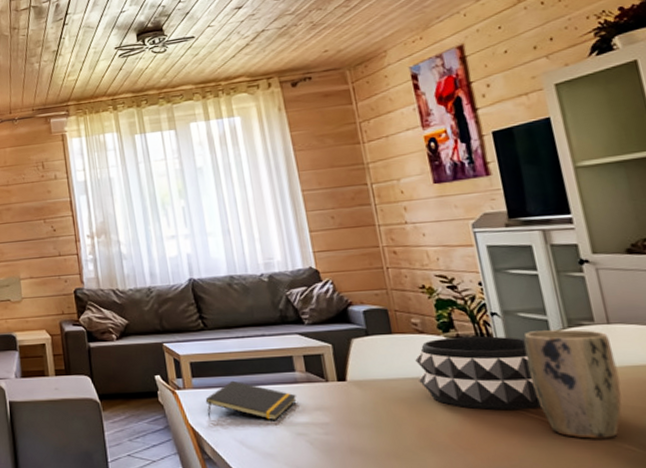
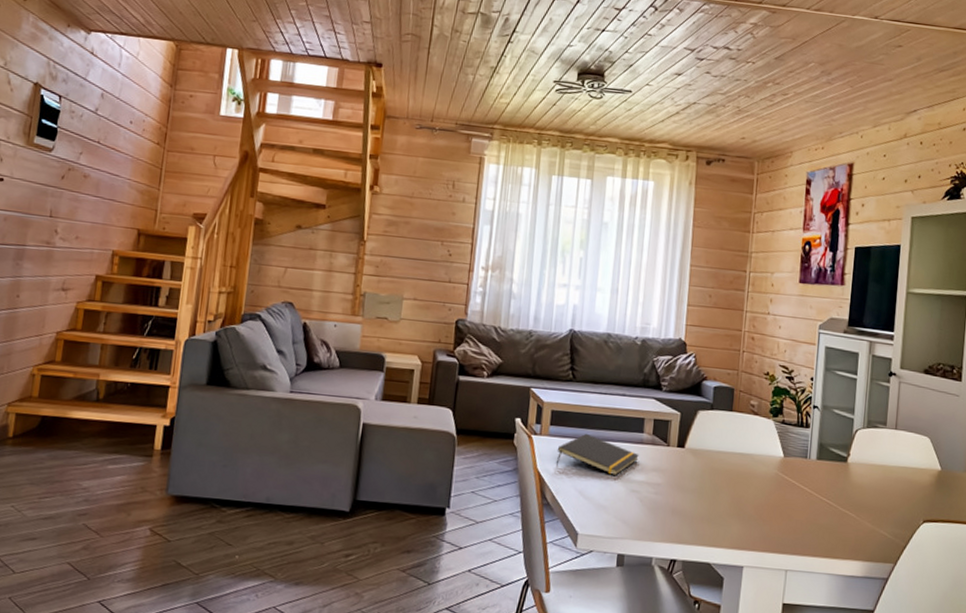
decorative bowl: present [415,336,542,411] -> none [743,421,834,493]
plant pot: present [524,329,622,439] -> none [828,426,893,524]

